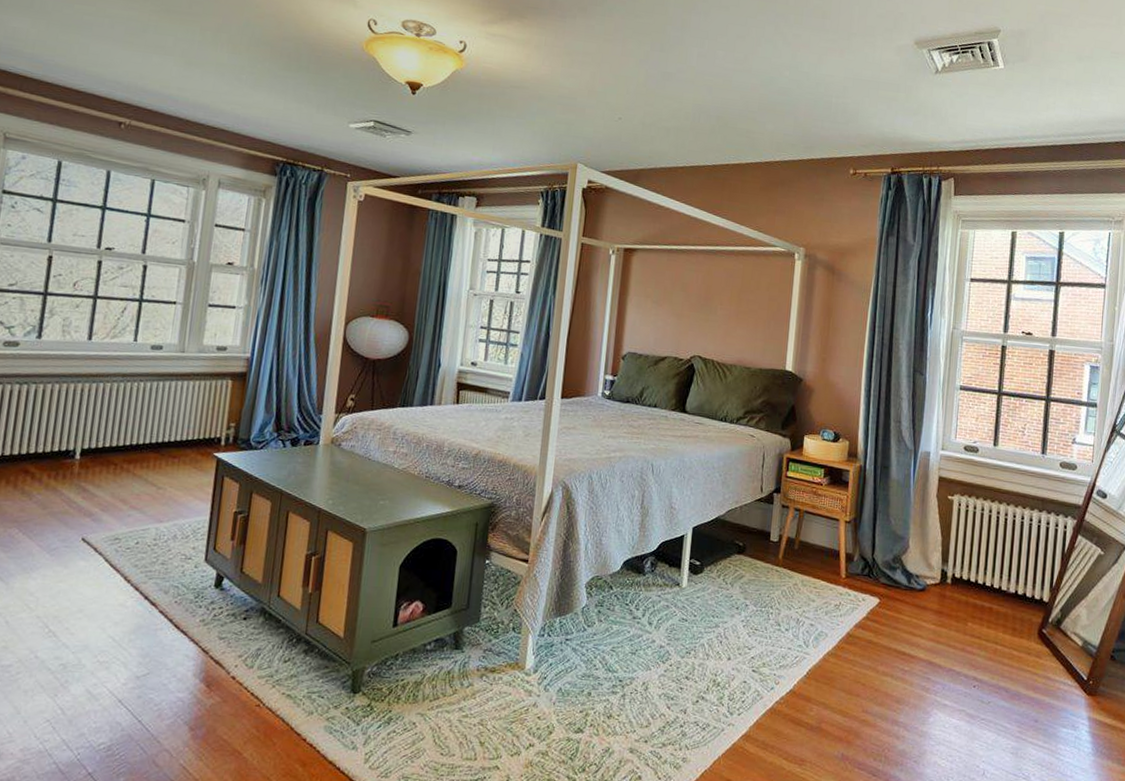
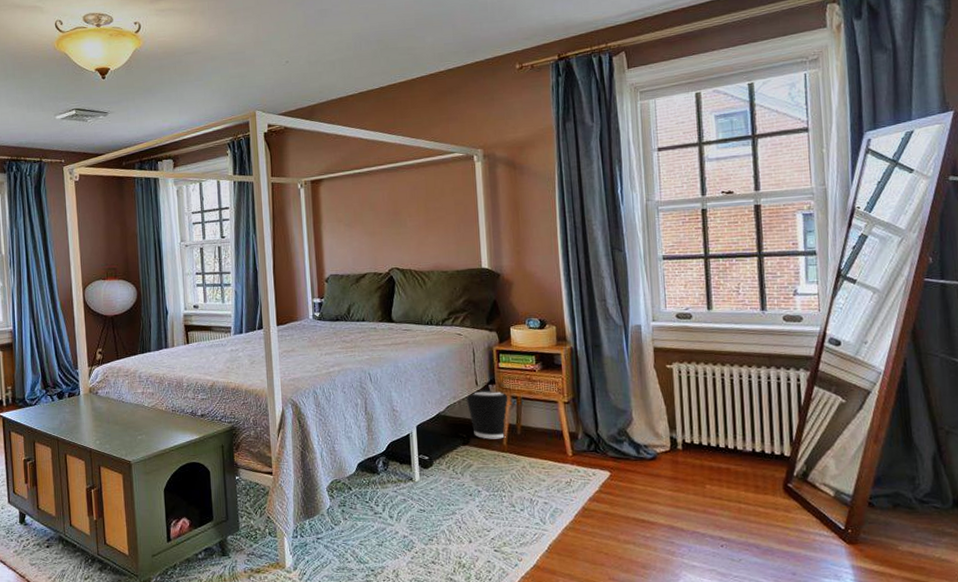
wastebasket: none [748,495,794,552] -> present [466,387,512,439]

